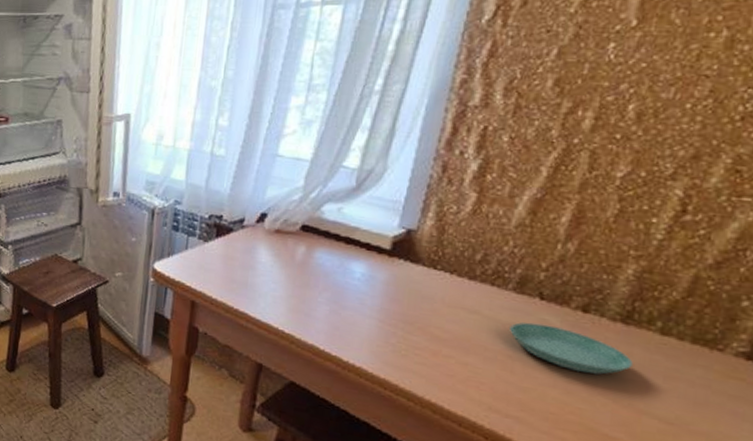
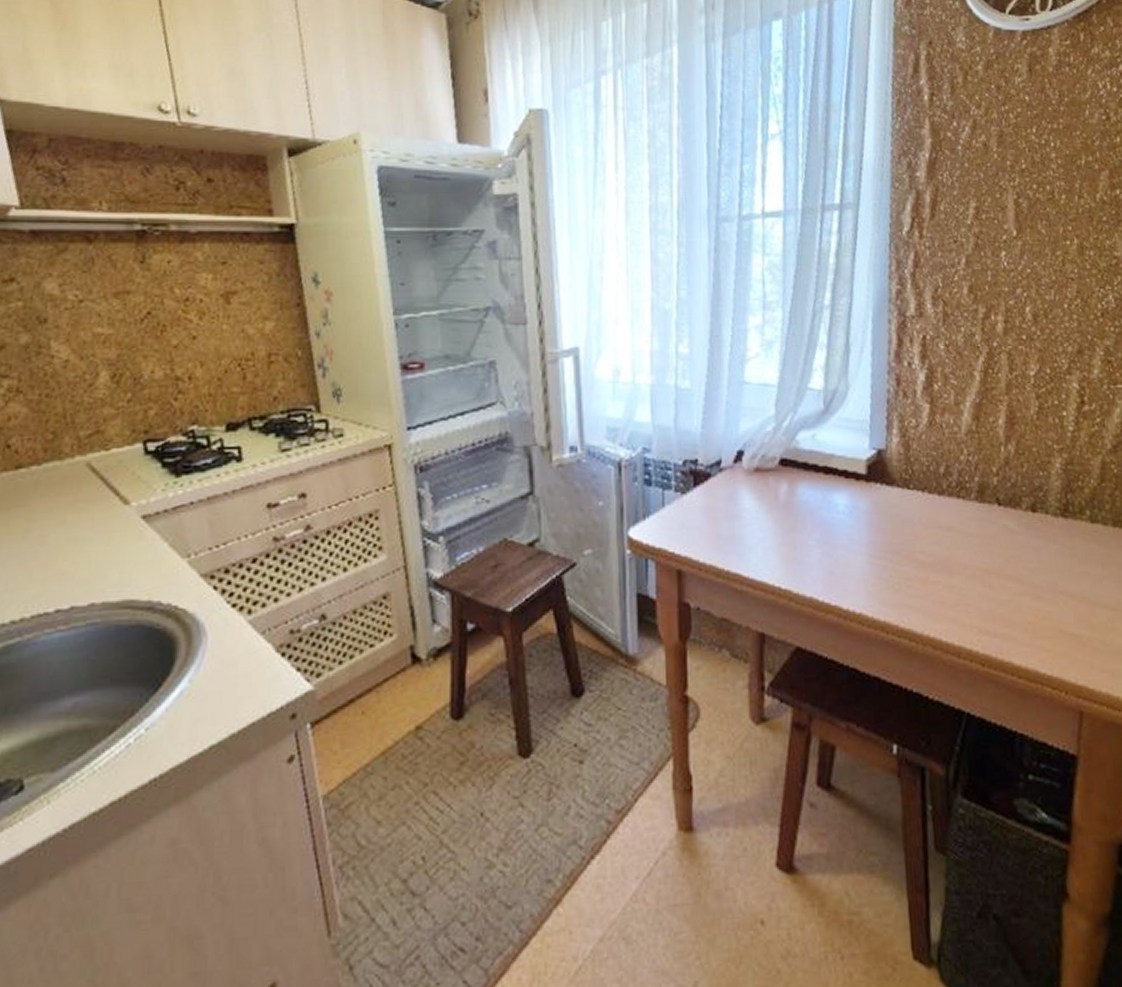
saucer: present [509,322,633,375] -> none [980,530,1078,575]

